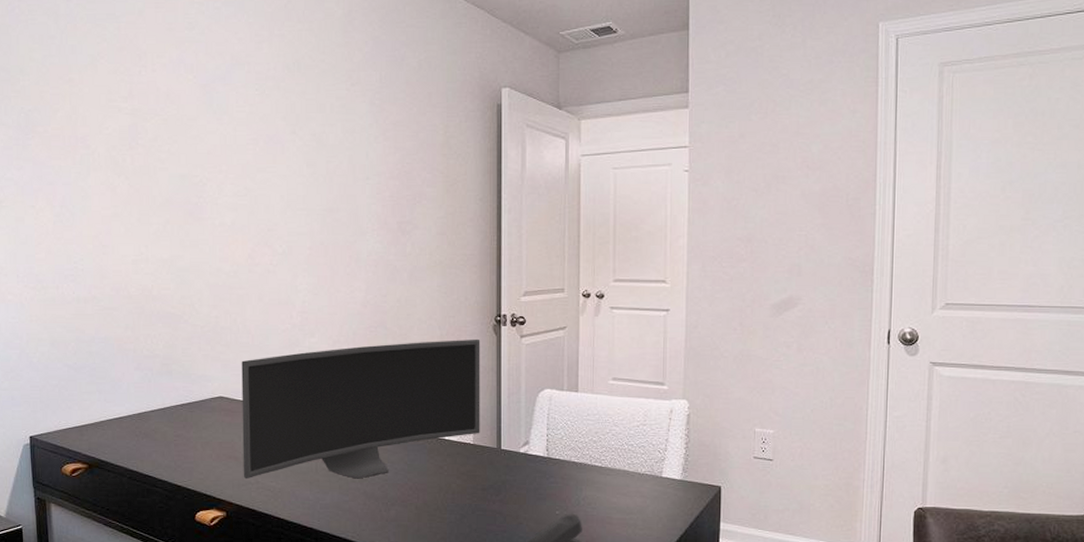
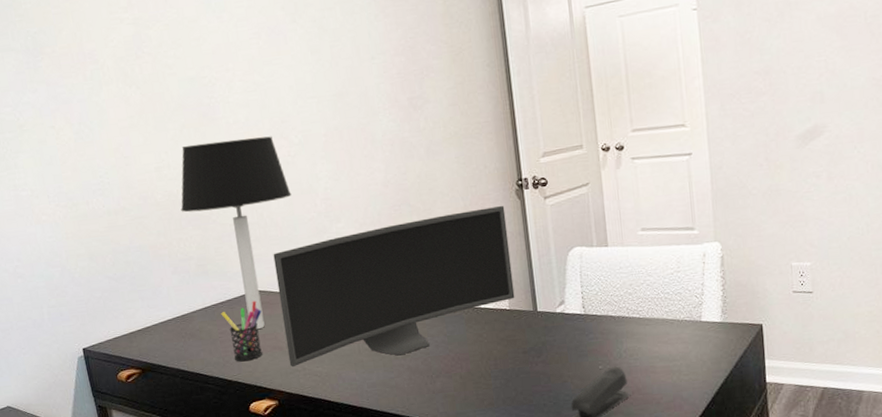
table lamp: none [153,241,268,437] -> present [181,136,292,330]
pen holder: none [179,406,222,468] -> present [221,300,262,362]

